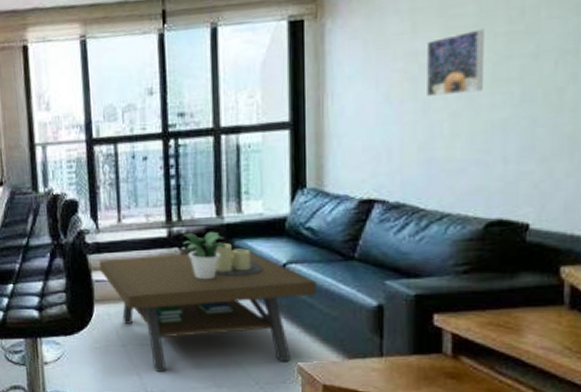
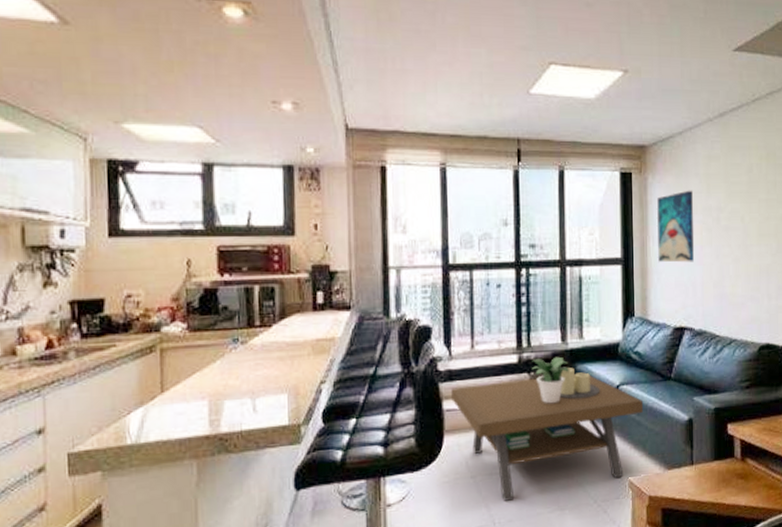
wall art: none [337,32,390,124] -> present [656,190,694,263]
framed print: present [426,28,484,96] -> none [717,195,753,244]

